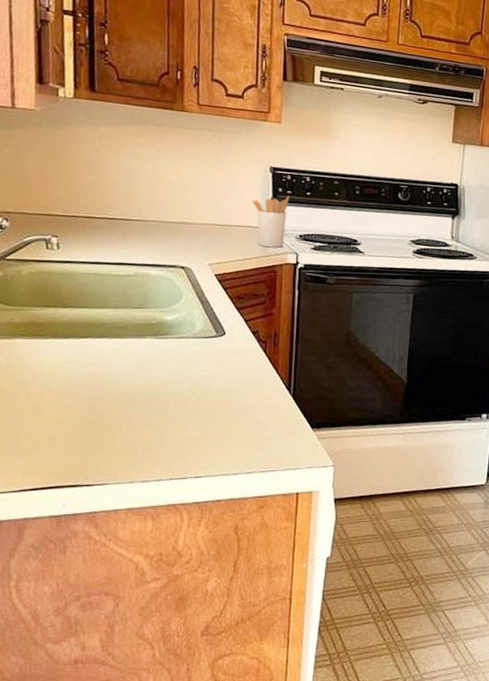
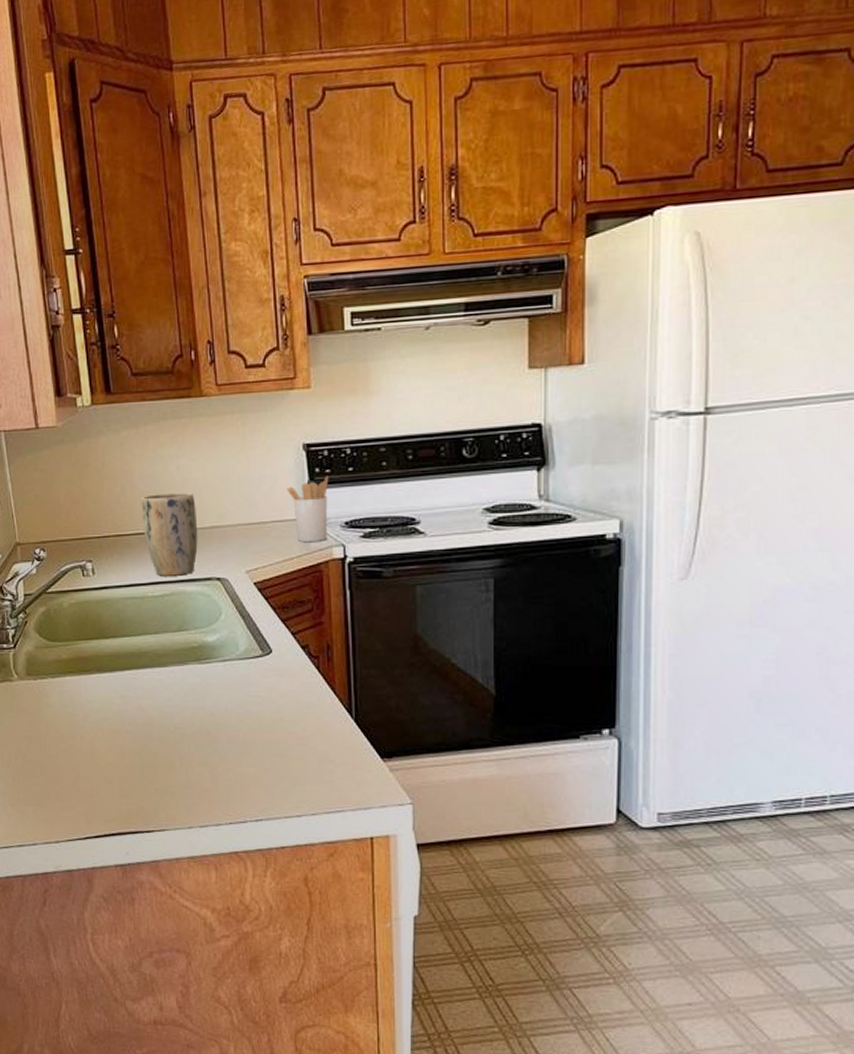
plant pot: none [113,186,168,260] -> present [141,492,198,576]

